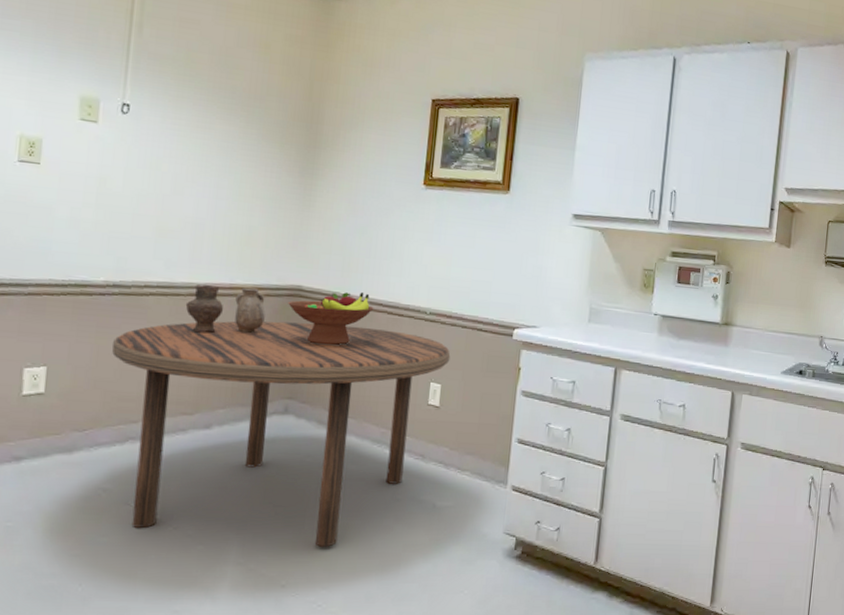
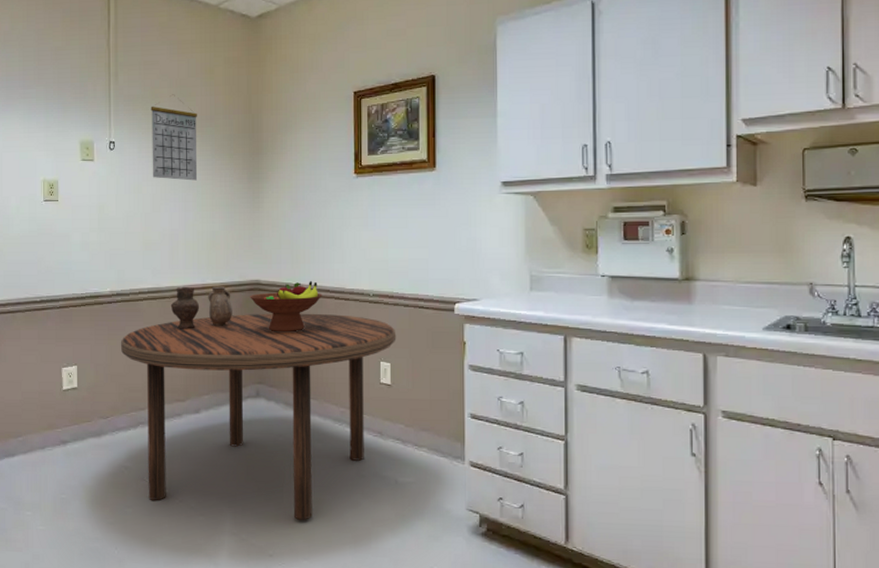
calendar: none [177,62,244,166] -> present [150,94,198,181]

